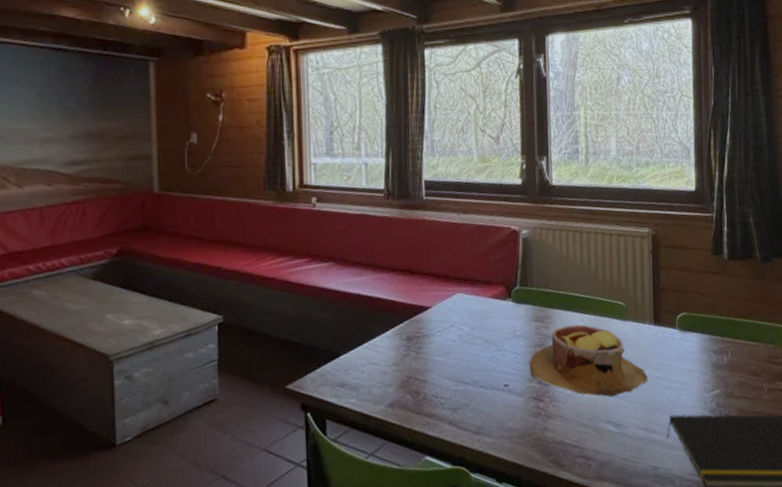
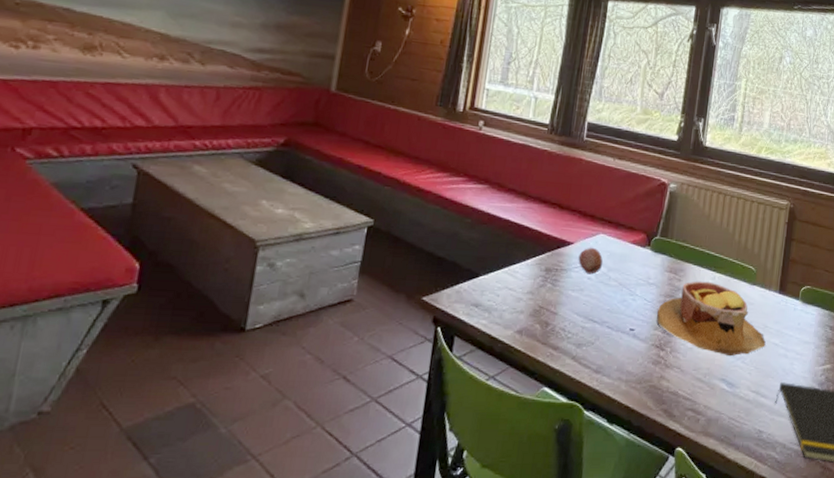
fruit: none [438,308,465,337] -> present [578,247,603,275]

